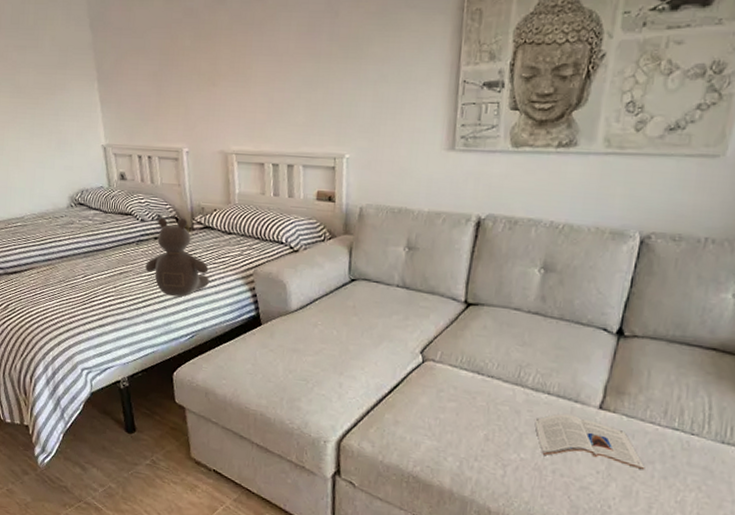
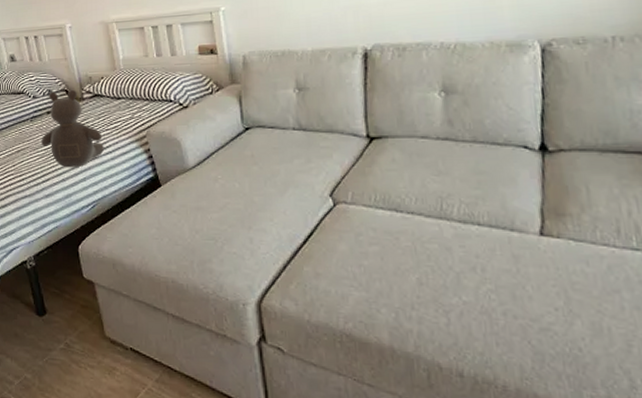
magazine: present [533,413,645,470] -> none [468,246,612,302]

